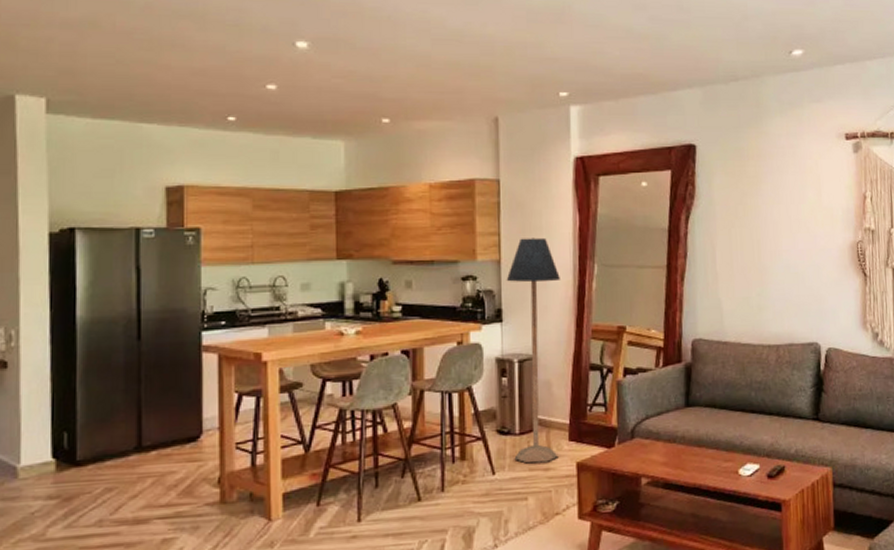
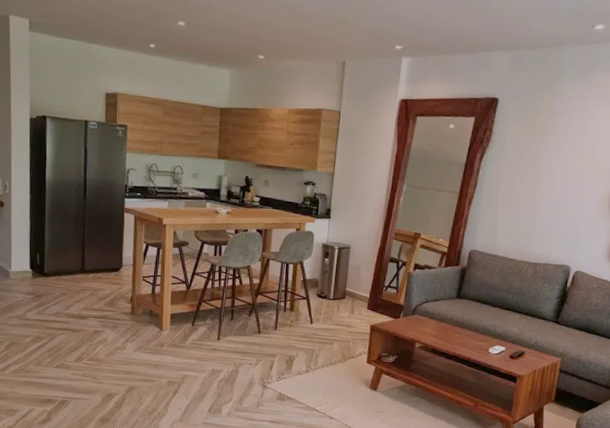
floor lamp: present [506,237,560,464] -> none [327,158,377,322]

